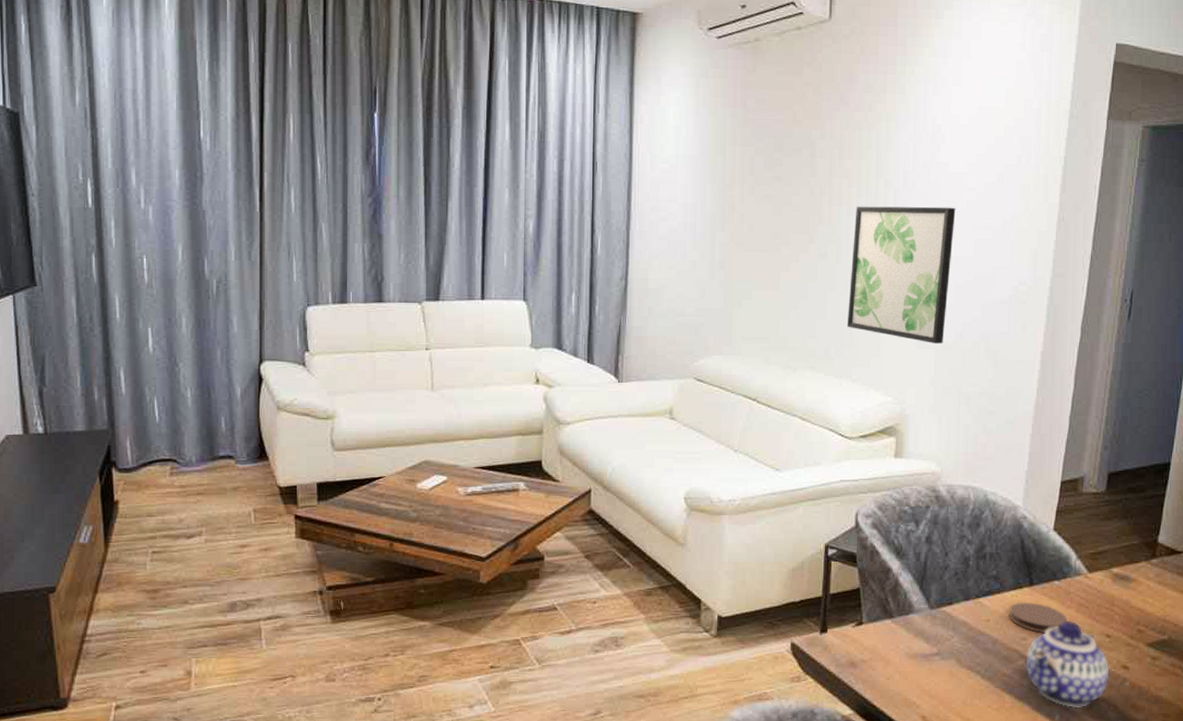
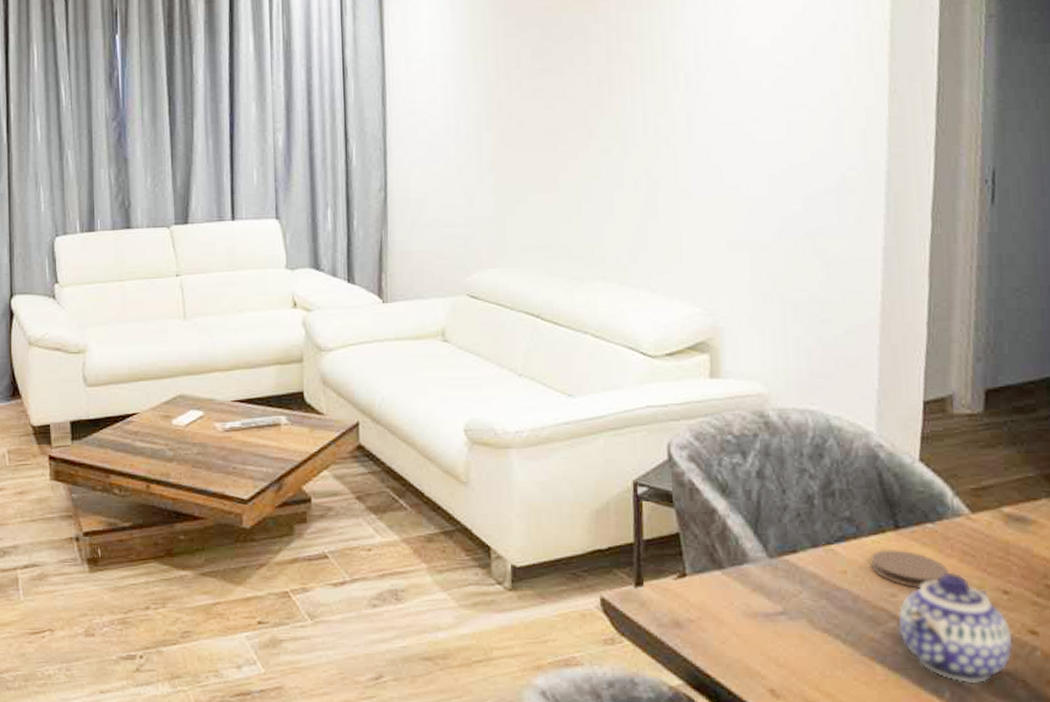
wall art: present [847,206,956,344] -> none [640,87,761,244]

